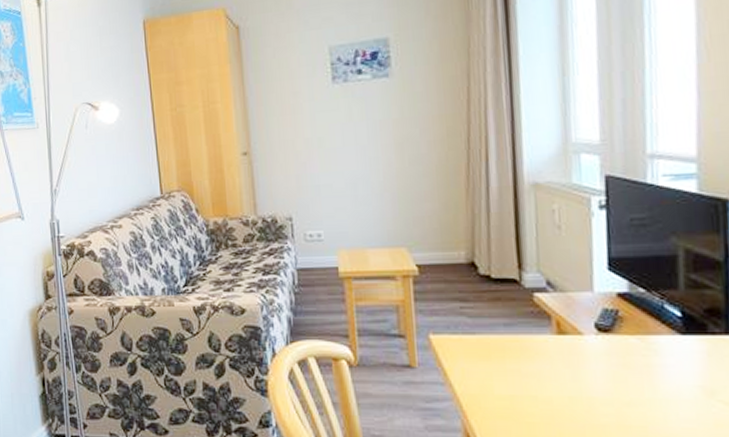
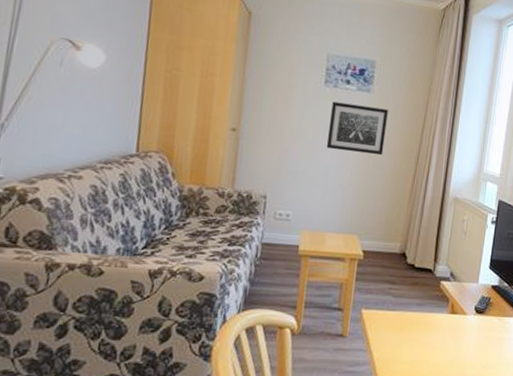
wall art: none [345,91,420,154] -> present [326,101,388,156]

